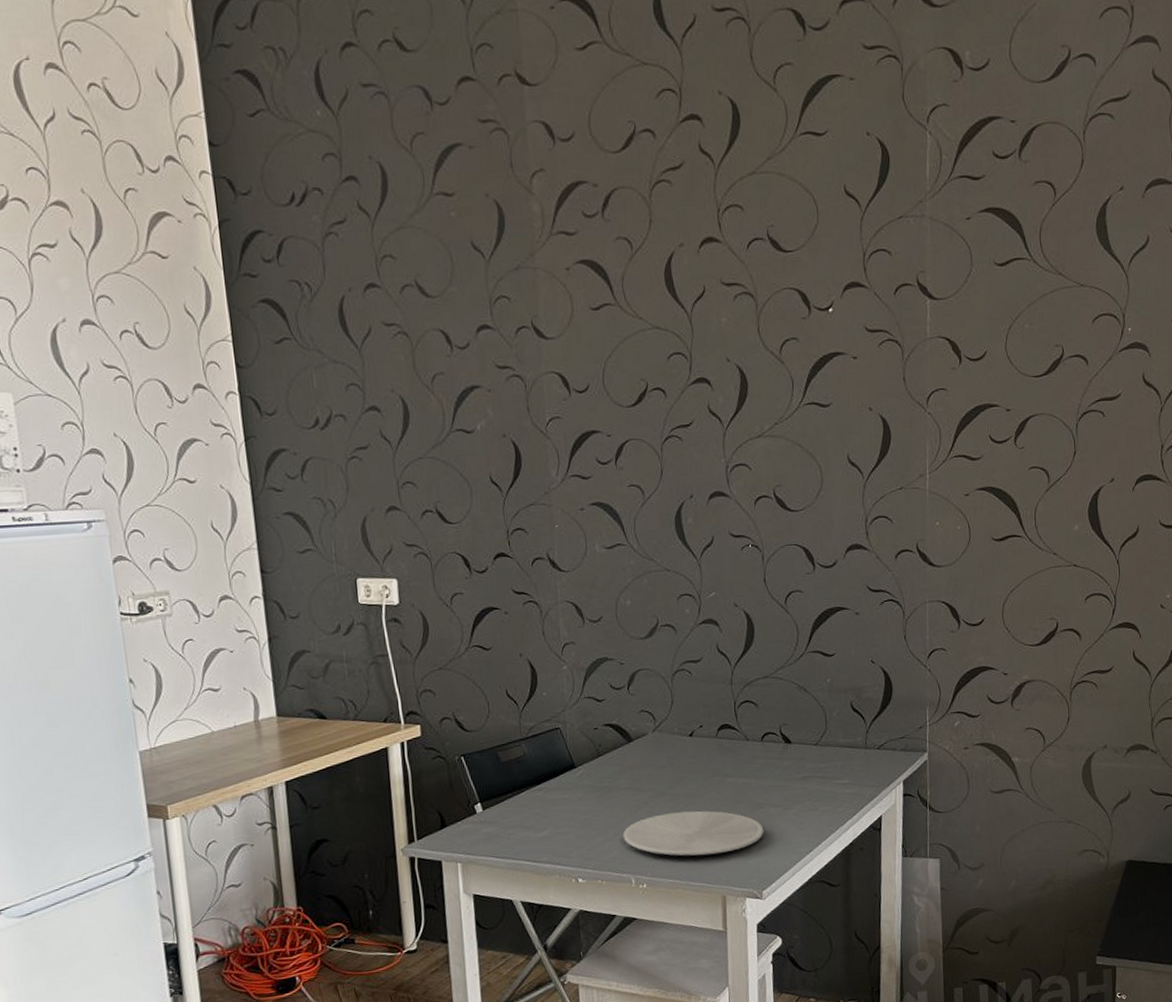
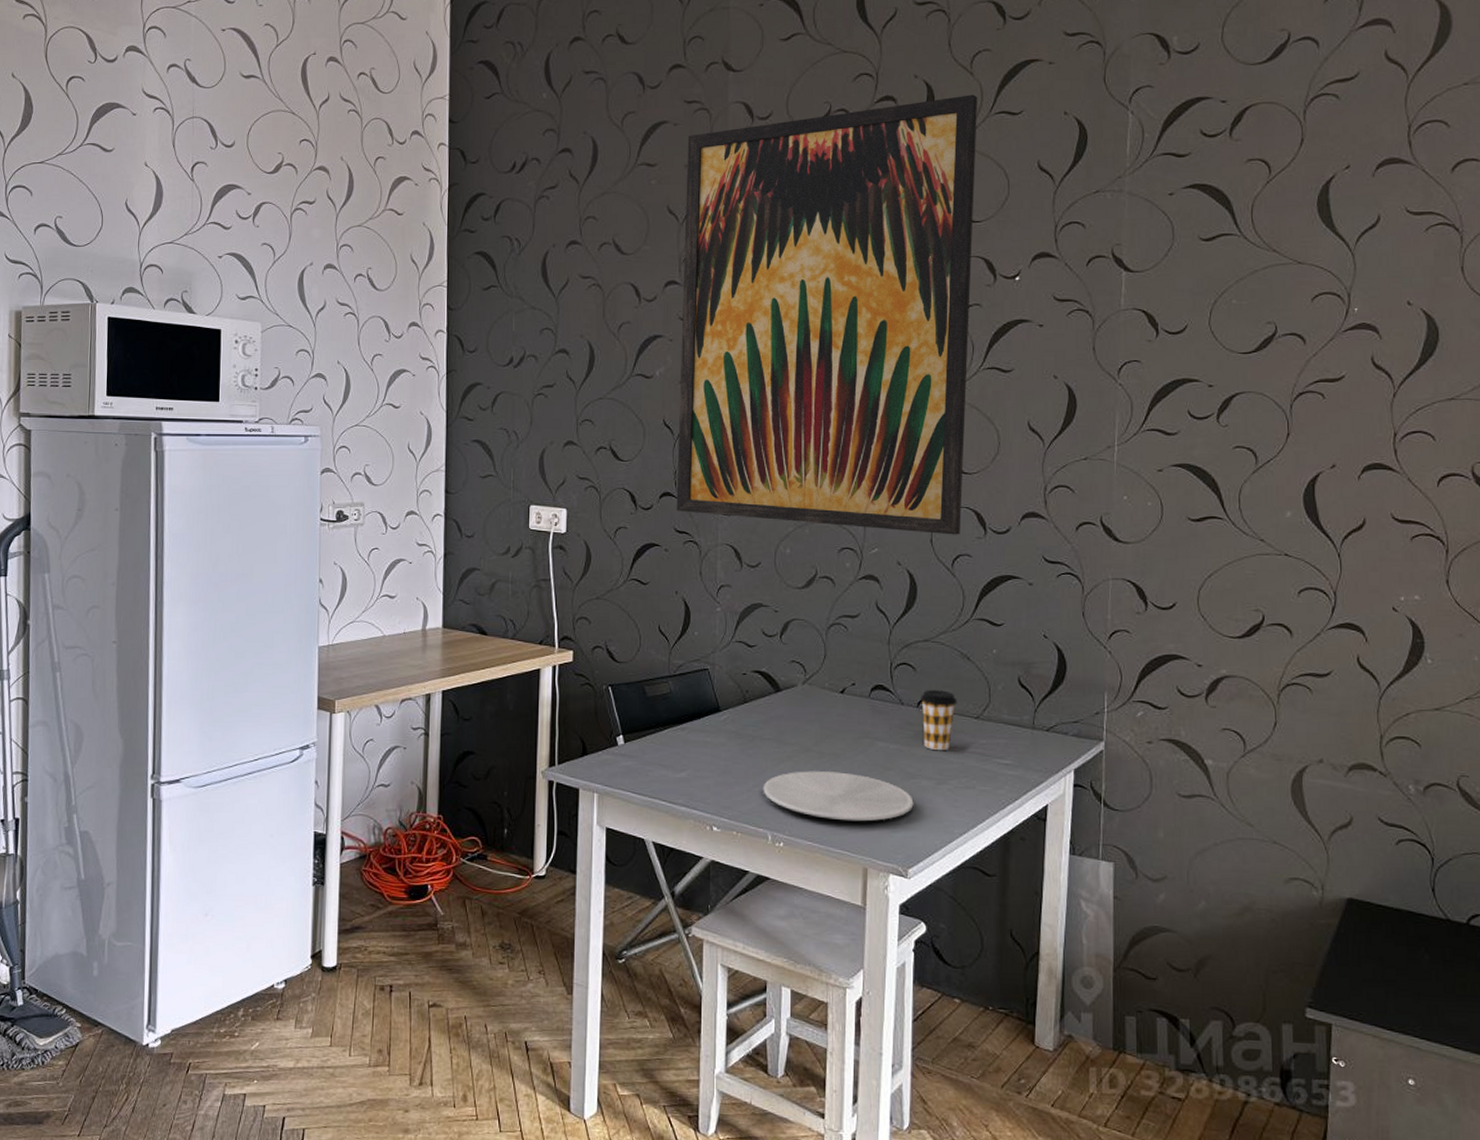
wall art: none [486,113,791,573] -> present [676,95,978,535]
coffee cup: none [763,722,797,780] -> present [920,690,957,751]

